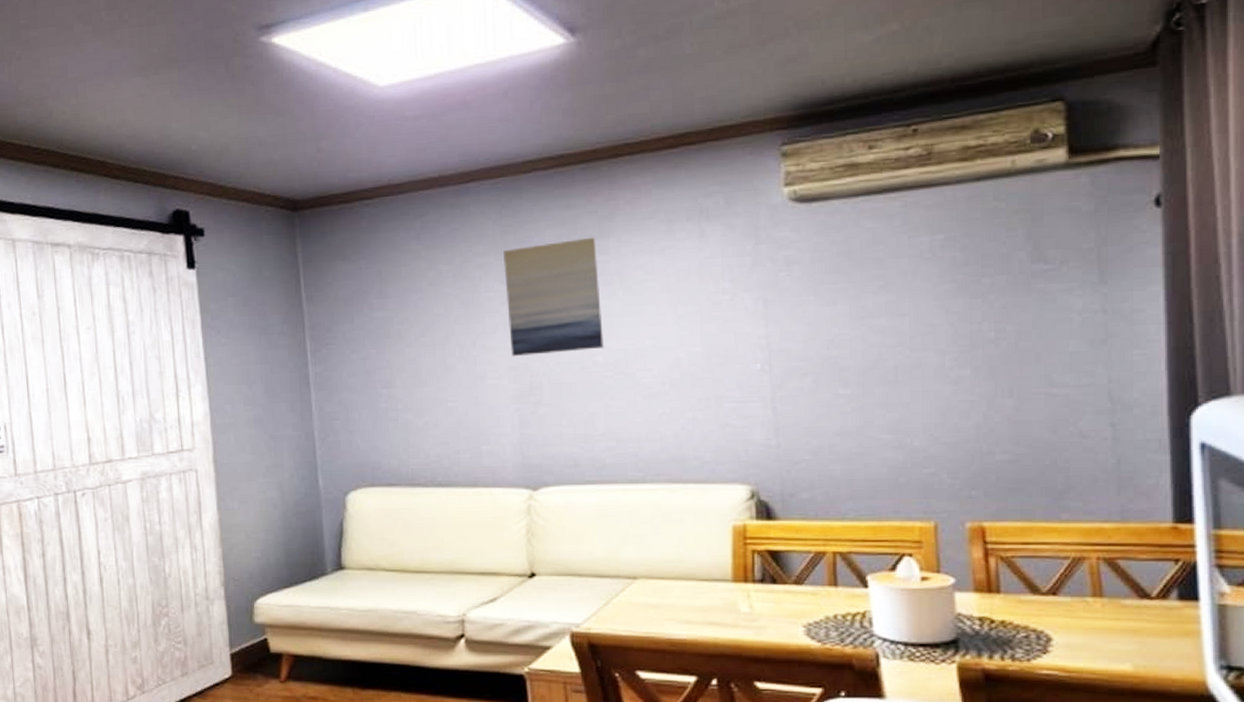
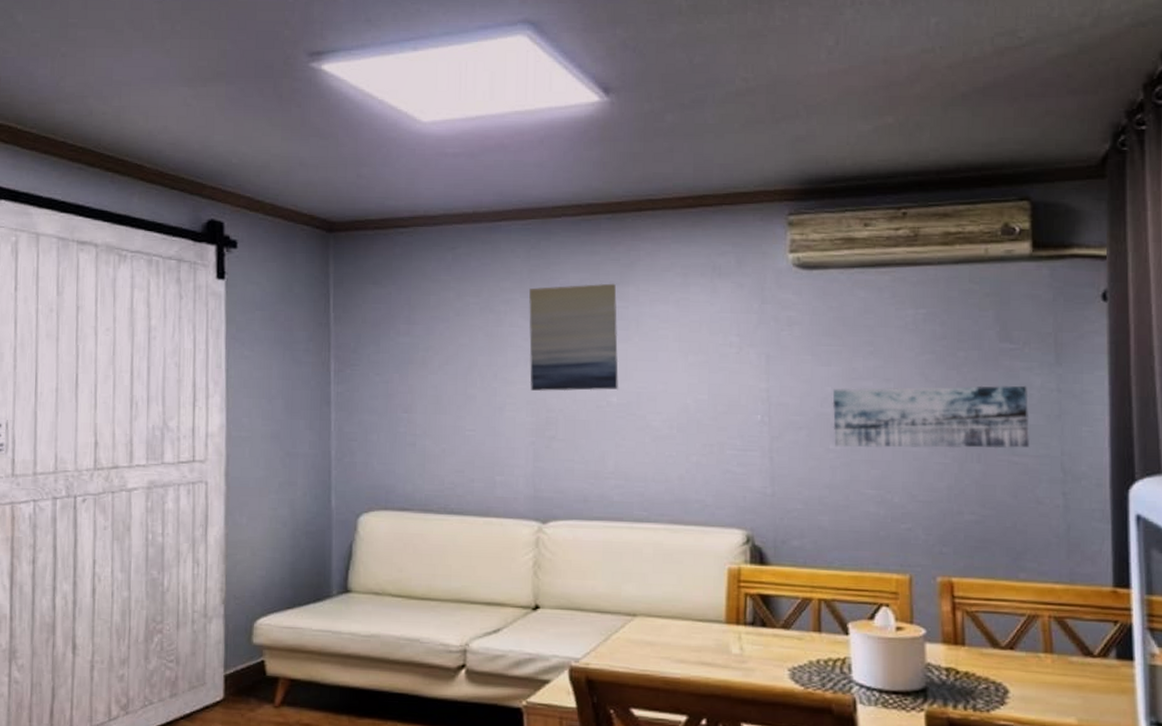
wall art: none [839,309,1071,392] -> present [832,385,1030,449]

